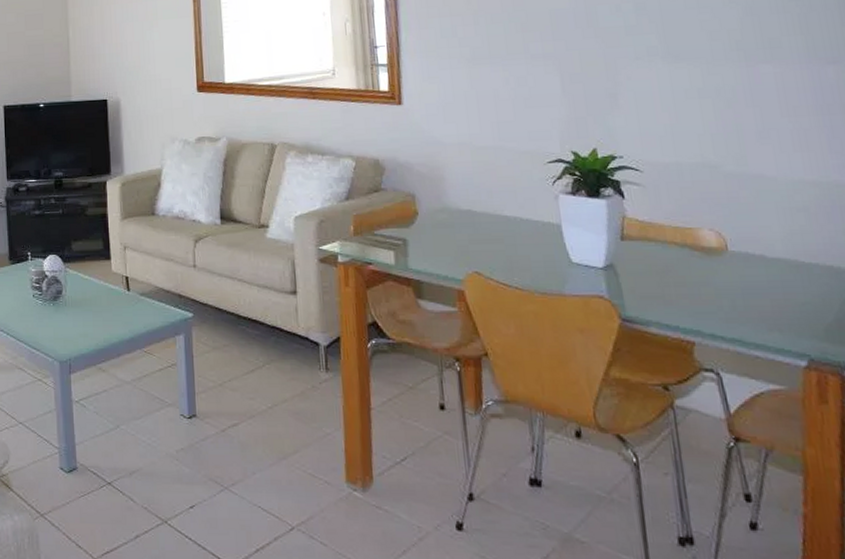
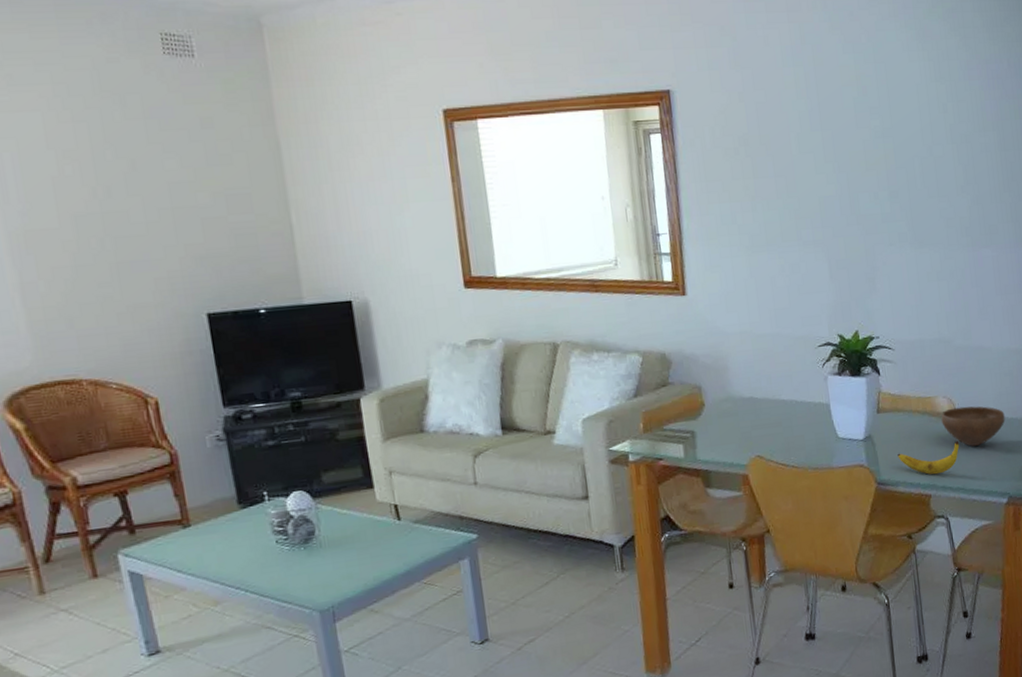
banana: none [648,282,734,319] -> present [897,441,960,475]
bowl: none [707,243,800,291] -> present [941,406,1005,447]

